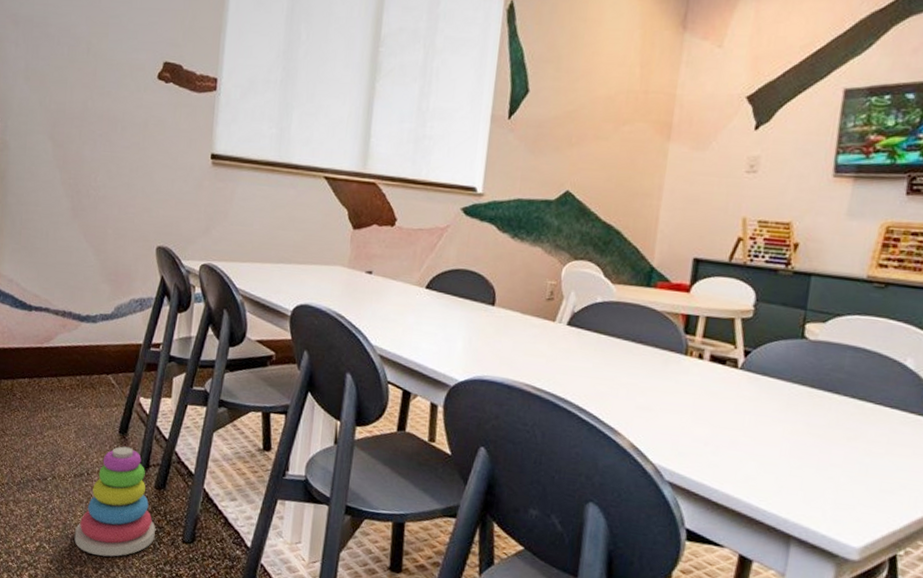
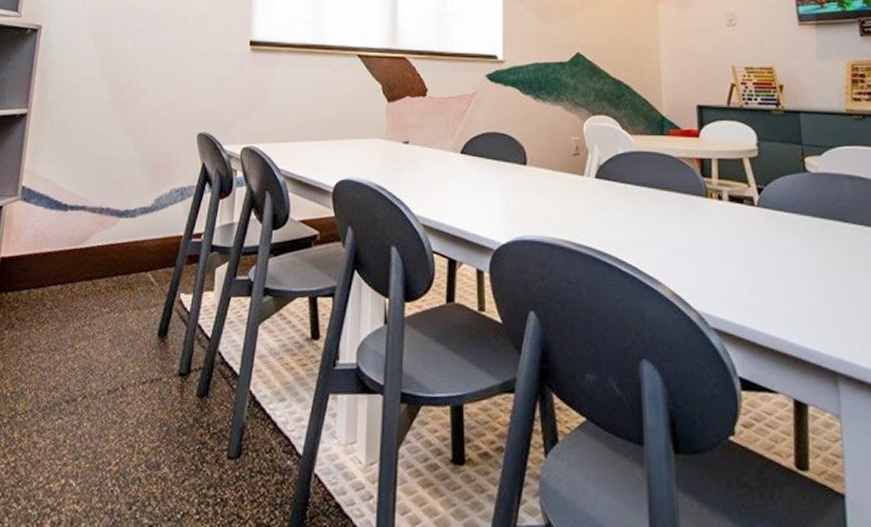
stacking toy: present [74,446,155,557] -> none [105,351,198,487]

